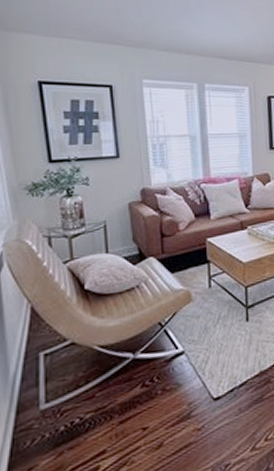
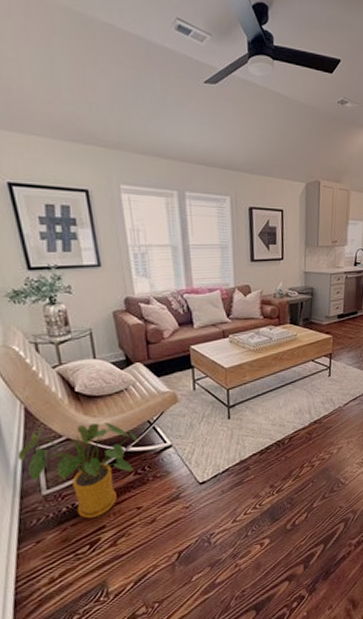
house plant: none [18,324,148,441] -> present [17,422,139,519]

